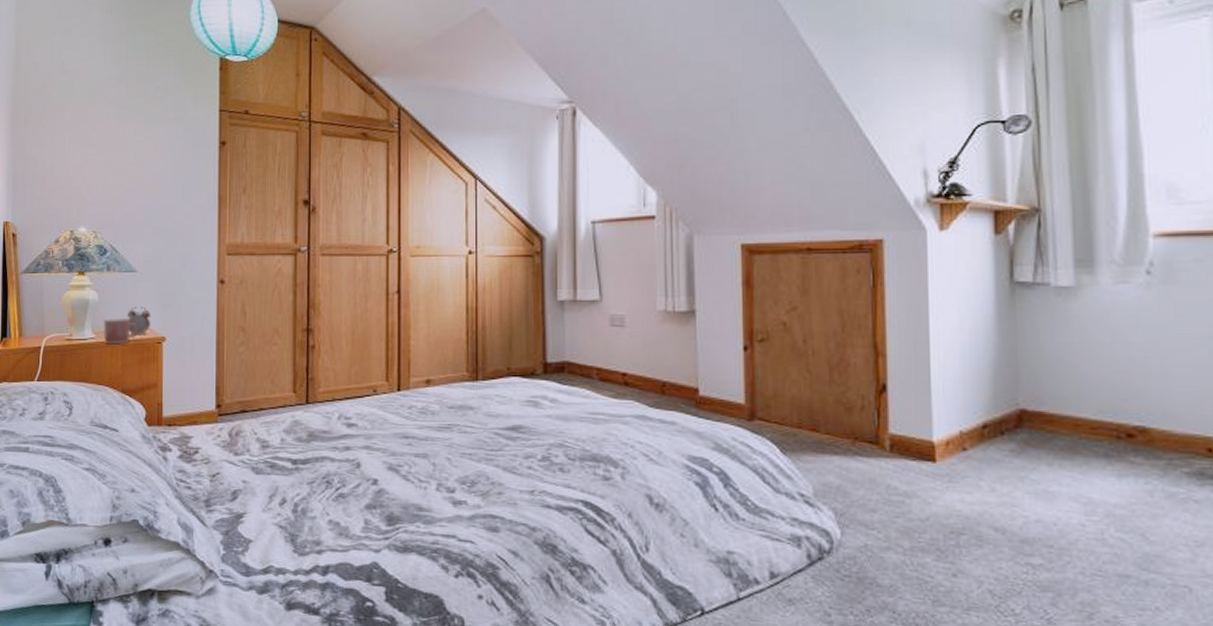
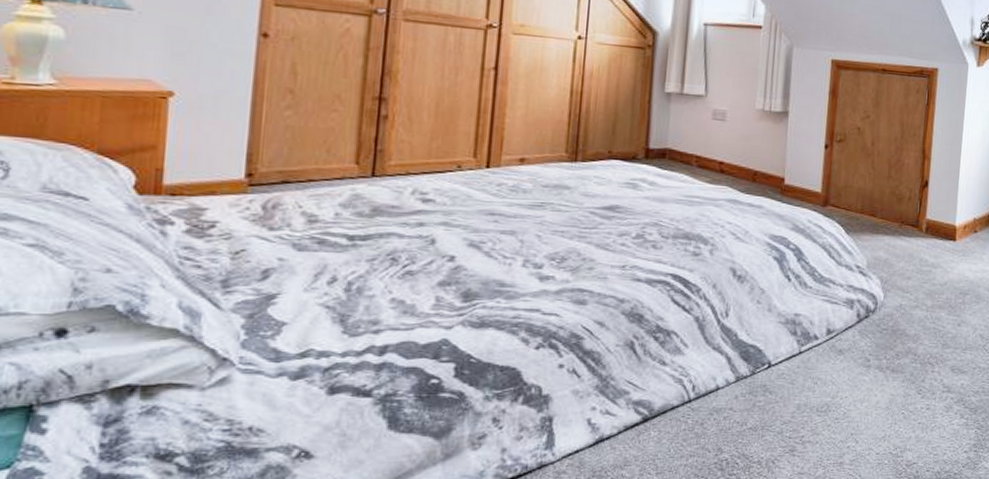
mug: present [103,317,138,345] -> none [70,62,130,96]
alarm clock: present [127,306,151,337] -> none [113,51,153,89]

